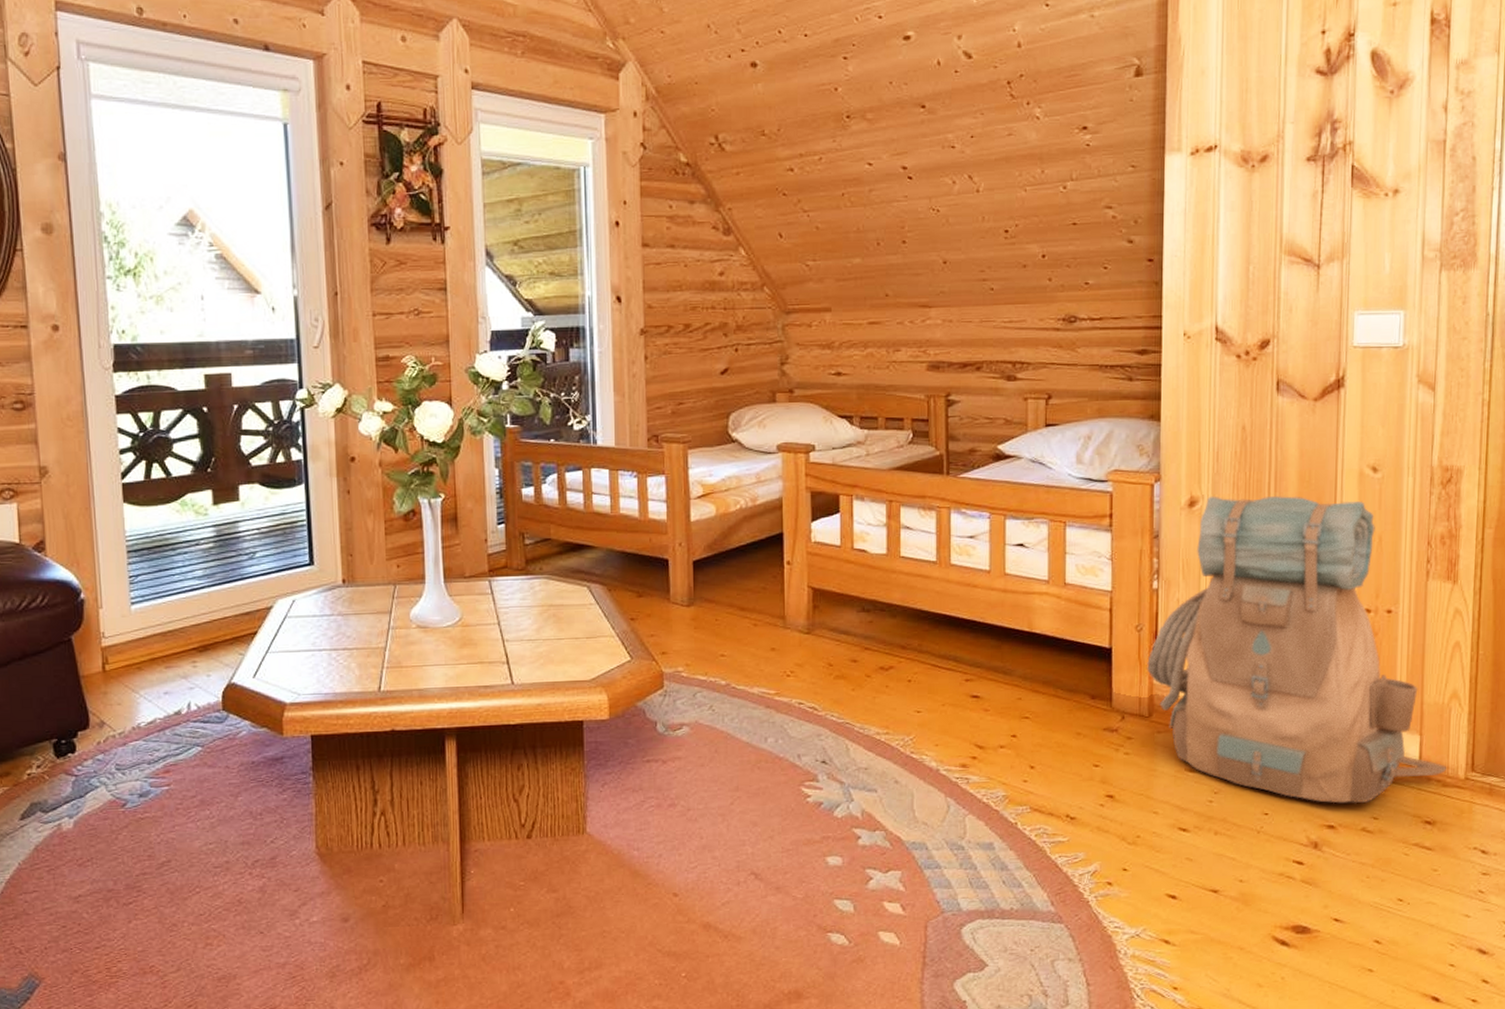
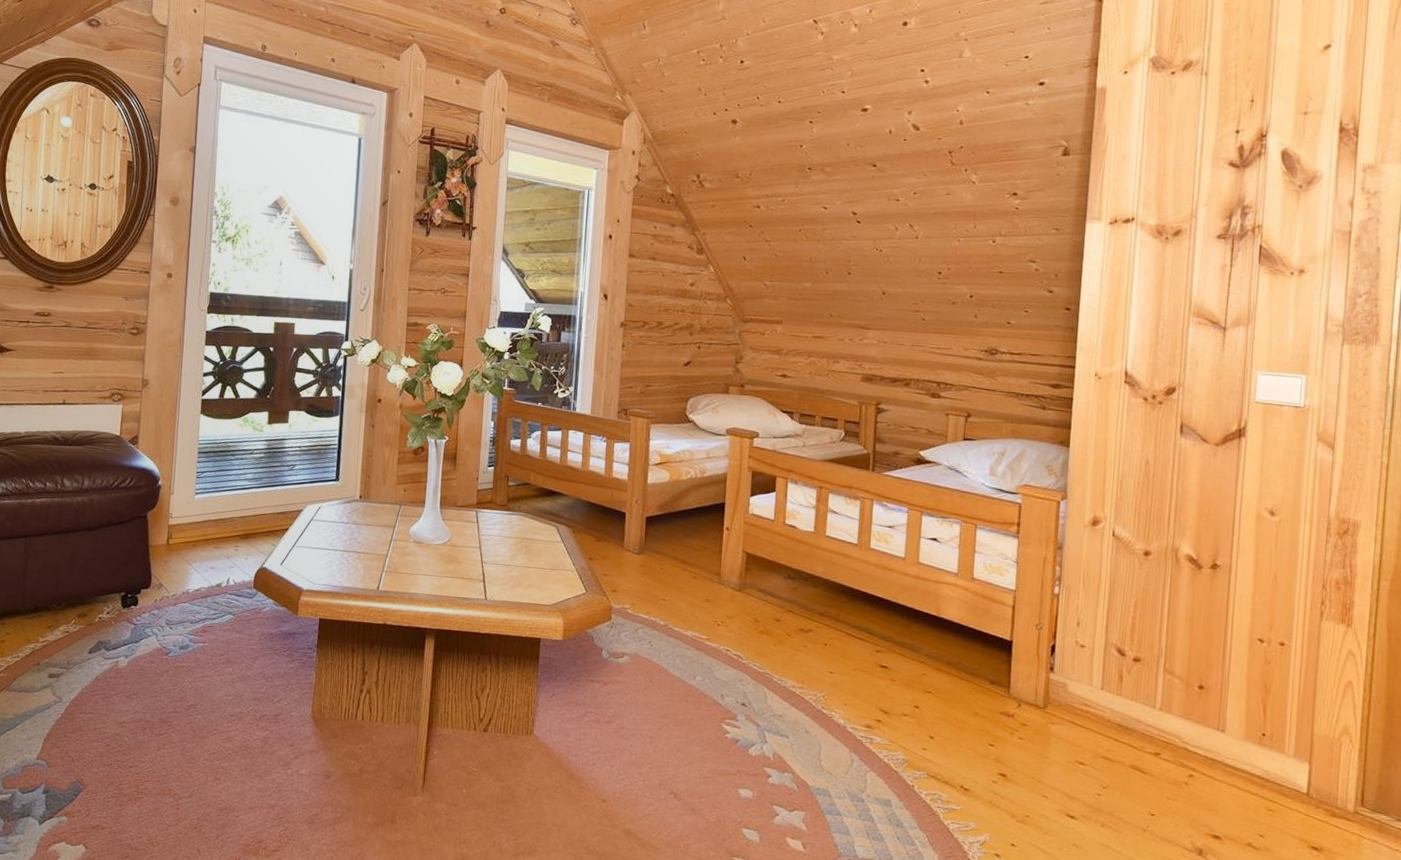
backpack: present [1147,495,1447,804] -> none [1044,518,1336,820]

